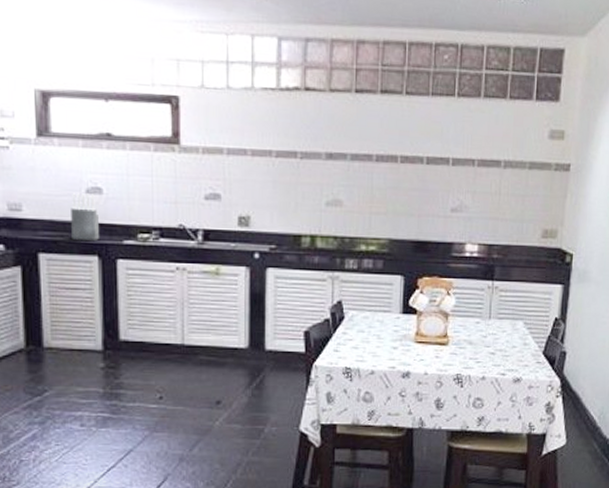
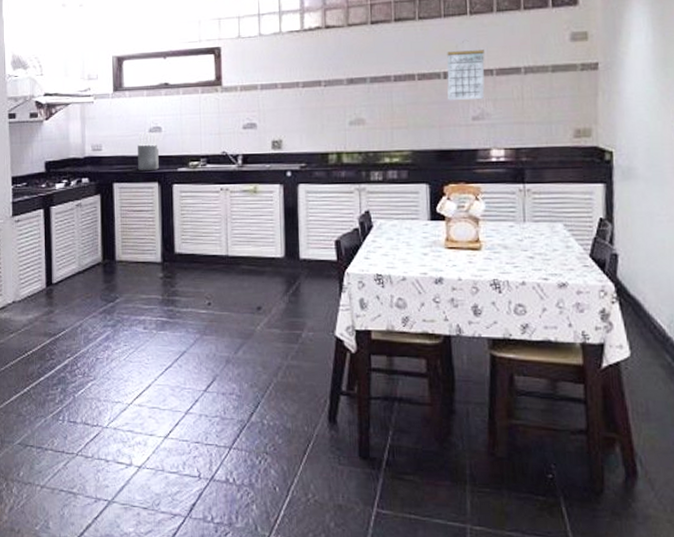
calendar: none [429,125,468,191] -> present [447,41,485,100]

